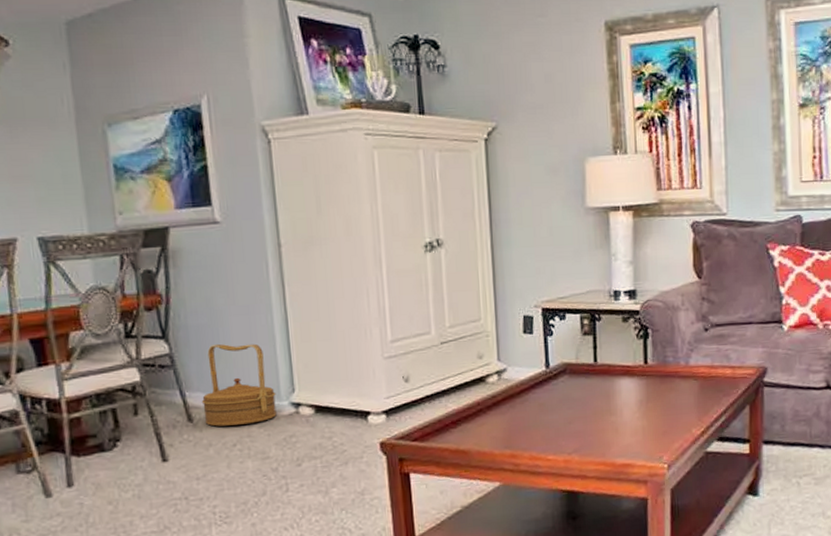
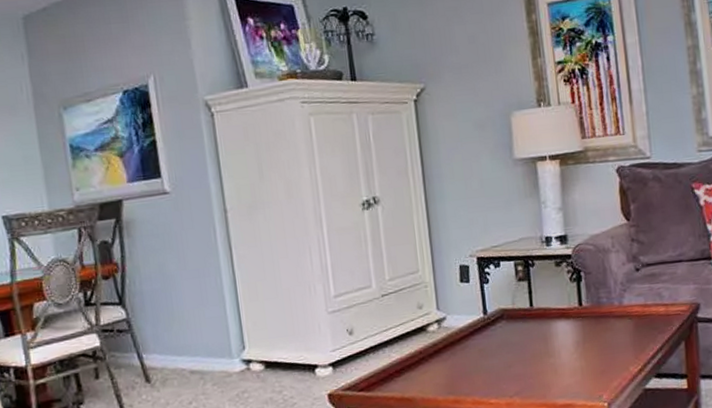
woven basket: present [201,343,277,427] -> none [158,305,229,386]

